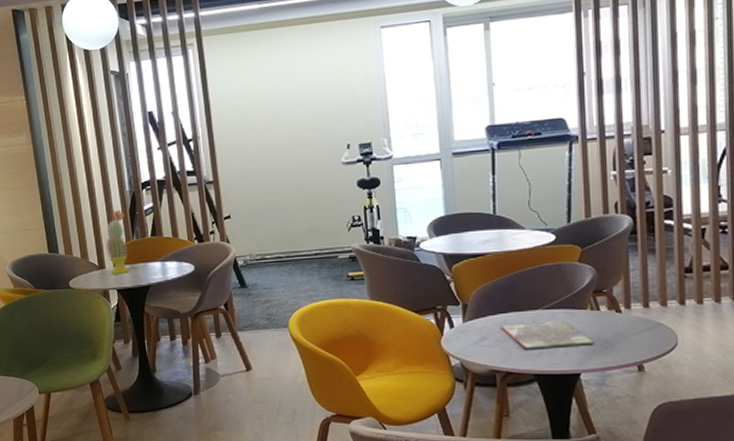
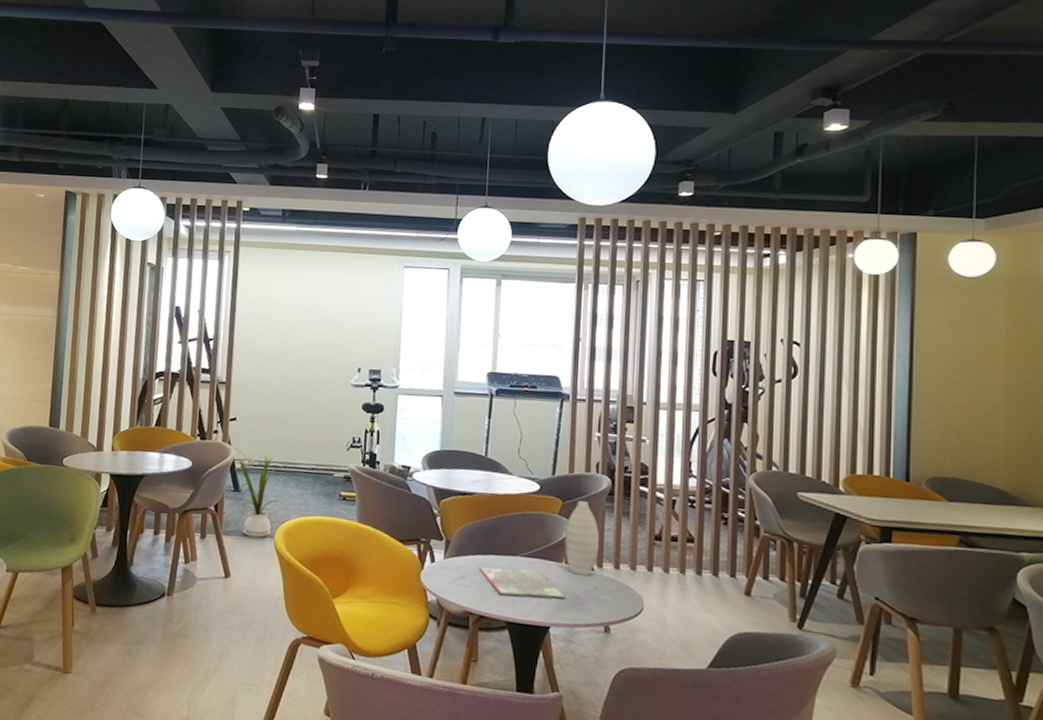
decorative plant: present [105,209,130,276] -> none [106,395,133,460]
house plant: none [233,246,292,329] -> present [233,448,283,538]
vase: none [587,244,626,320] -> present [564,501,600,577]

